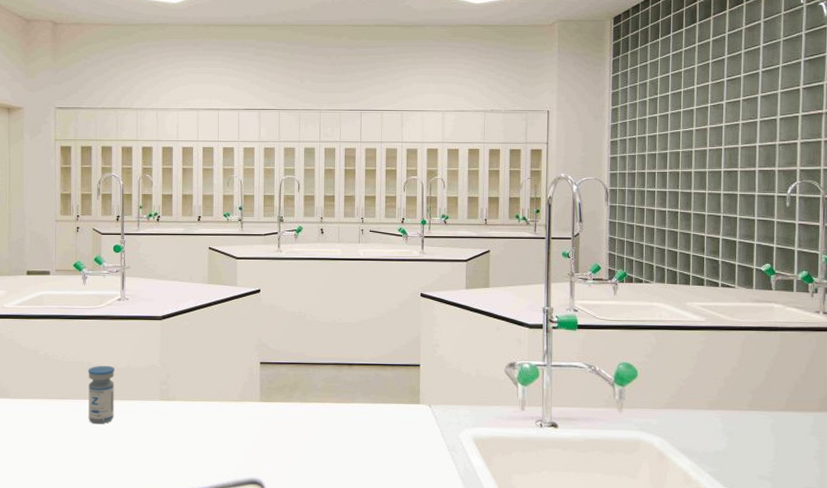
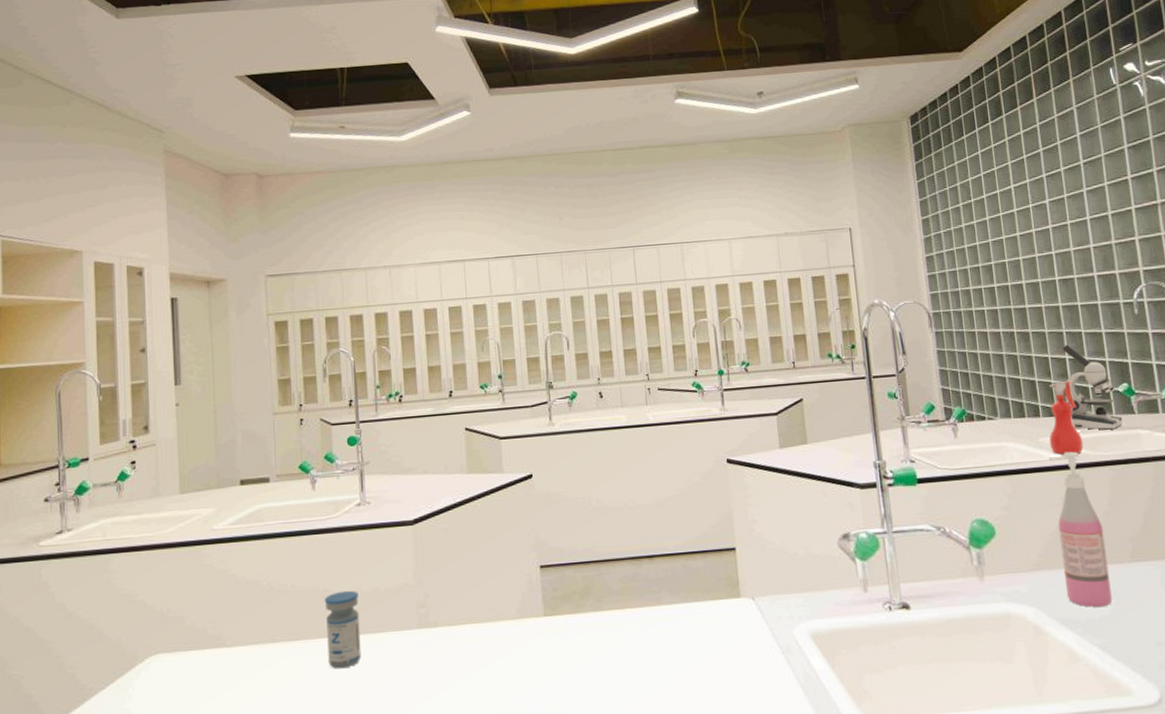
soap dispenser: none [690,315,729,443] -> present [1048,451,1112,607]
spray bottle: none [694,256,723,318] -> present [1048,380,1084,455]
microscope: none [714,227,760,302] -> present [1062,344,1123,431]

